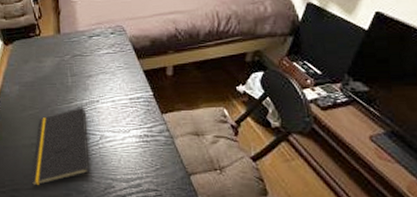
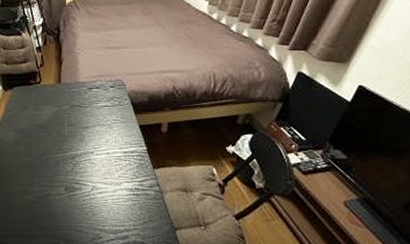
notepad: present [31,107,89,186] -> none [20,157,79,233]

